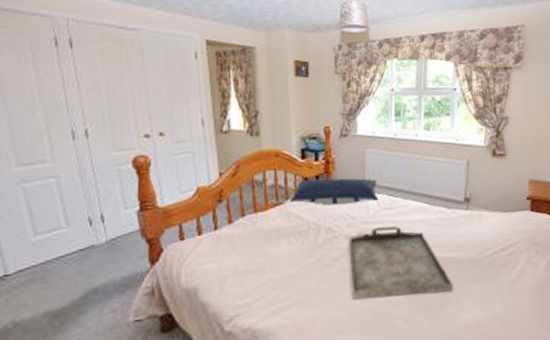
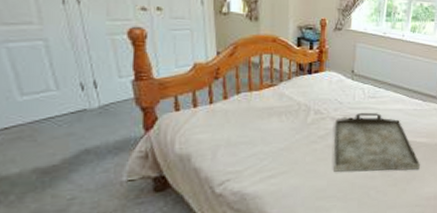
pillow: present [289,178,379,205] -> none [283,66,365,90]

